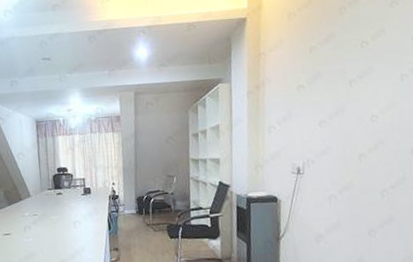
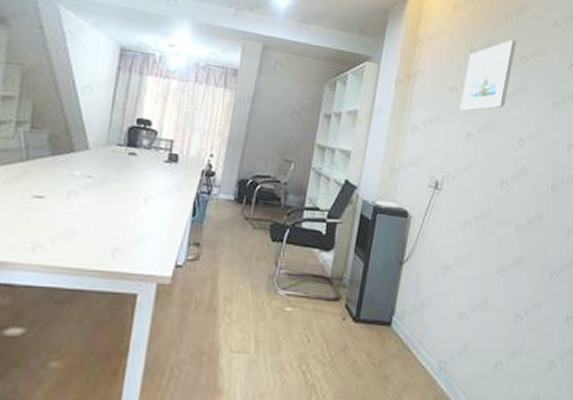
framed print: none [308,29,355,104] -> present [460,40,516,111]

